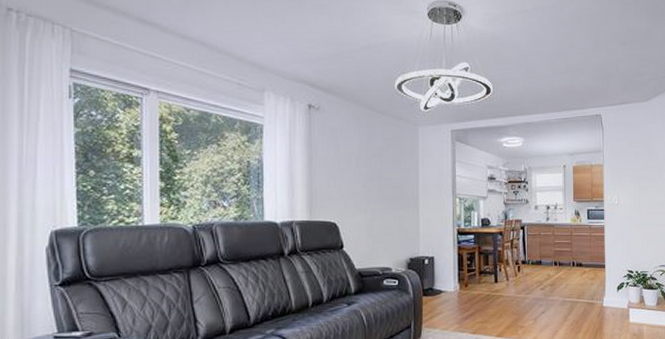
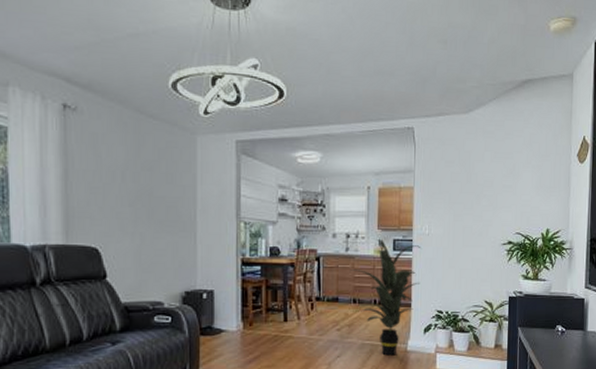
indoor plant: none [551,210,612,311] -> present [351,239,421,356]

